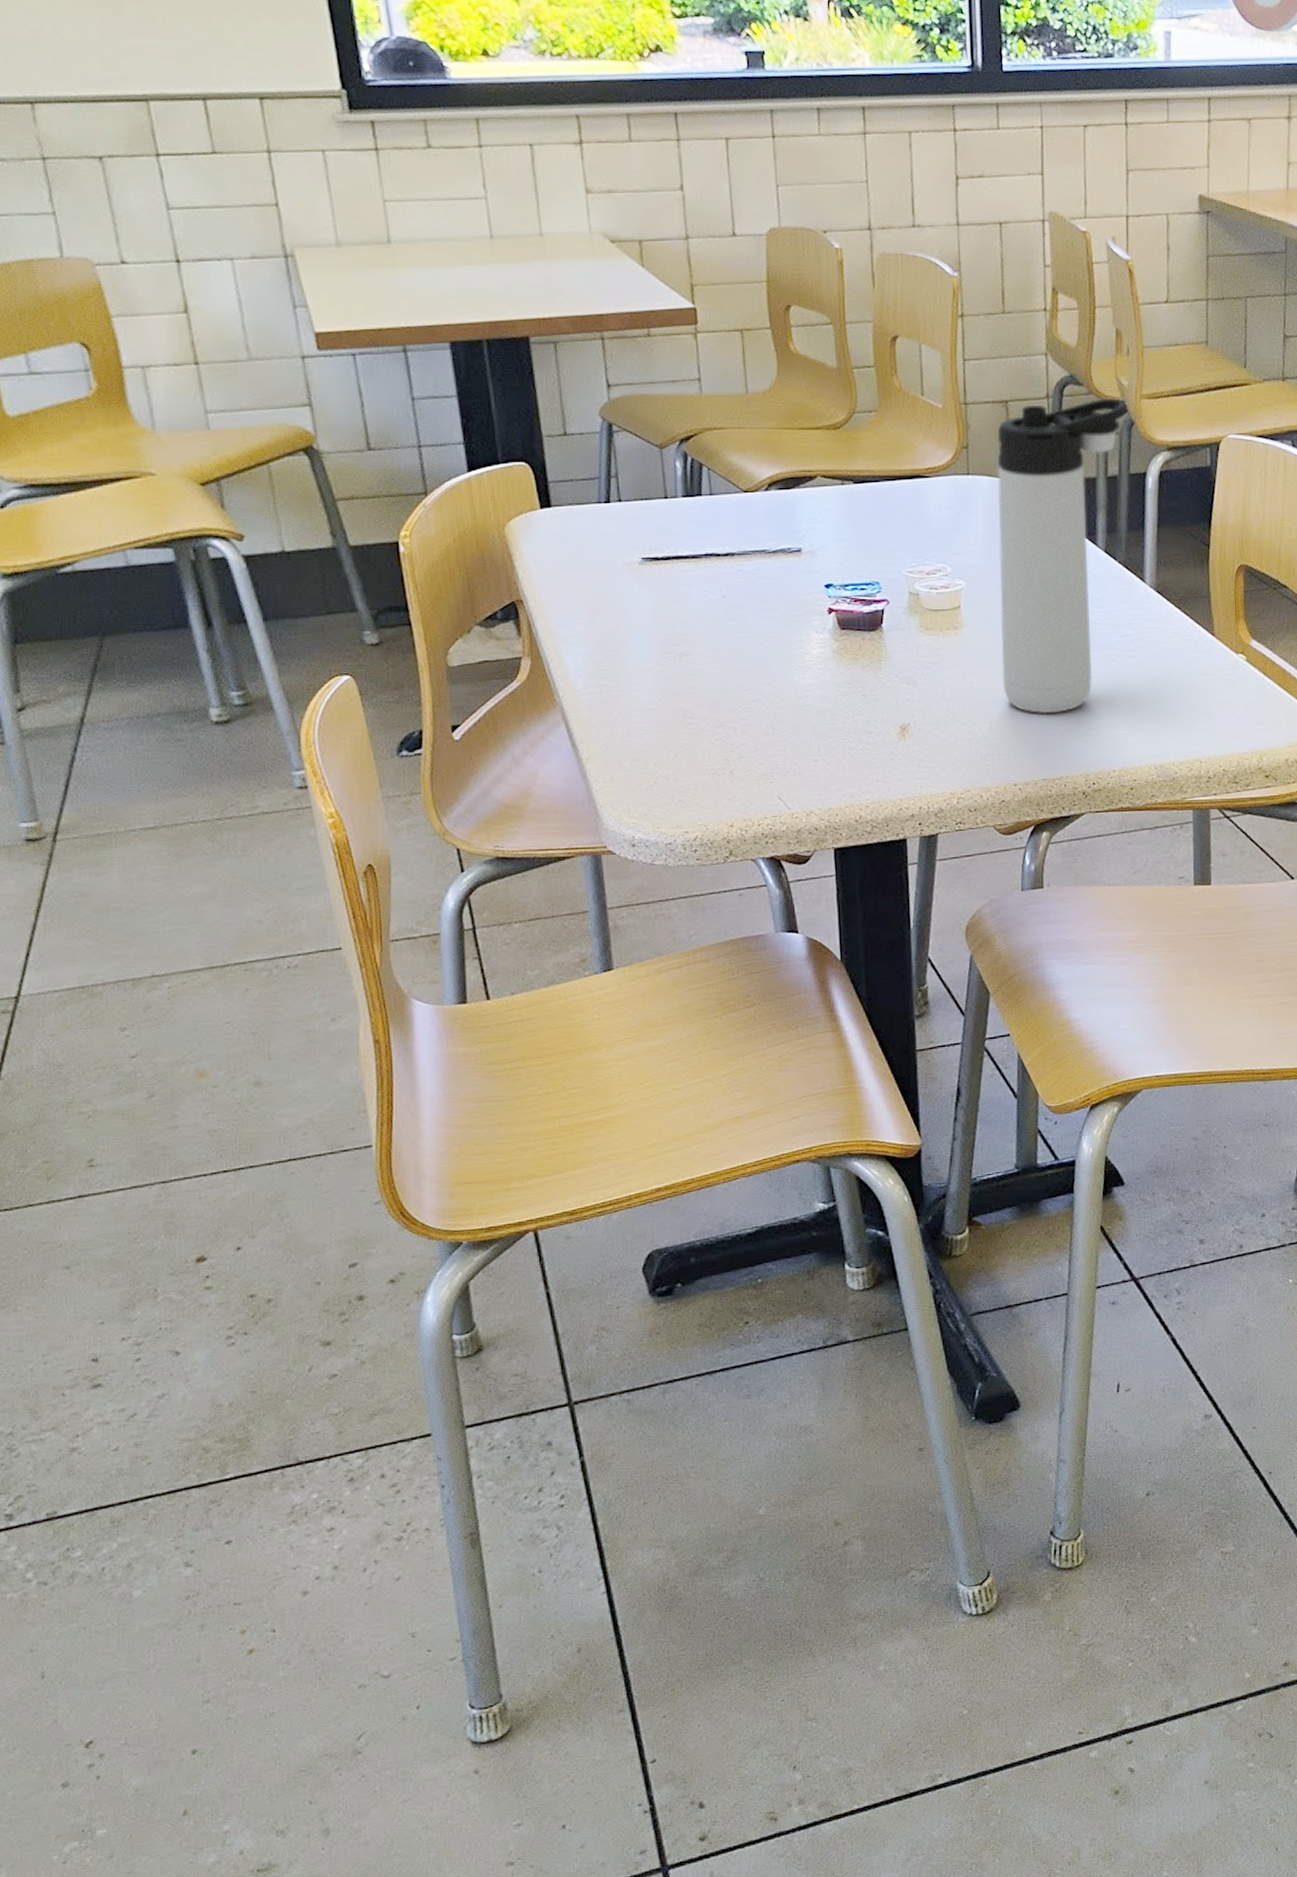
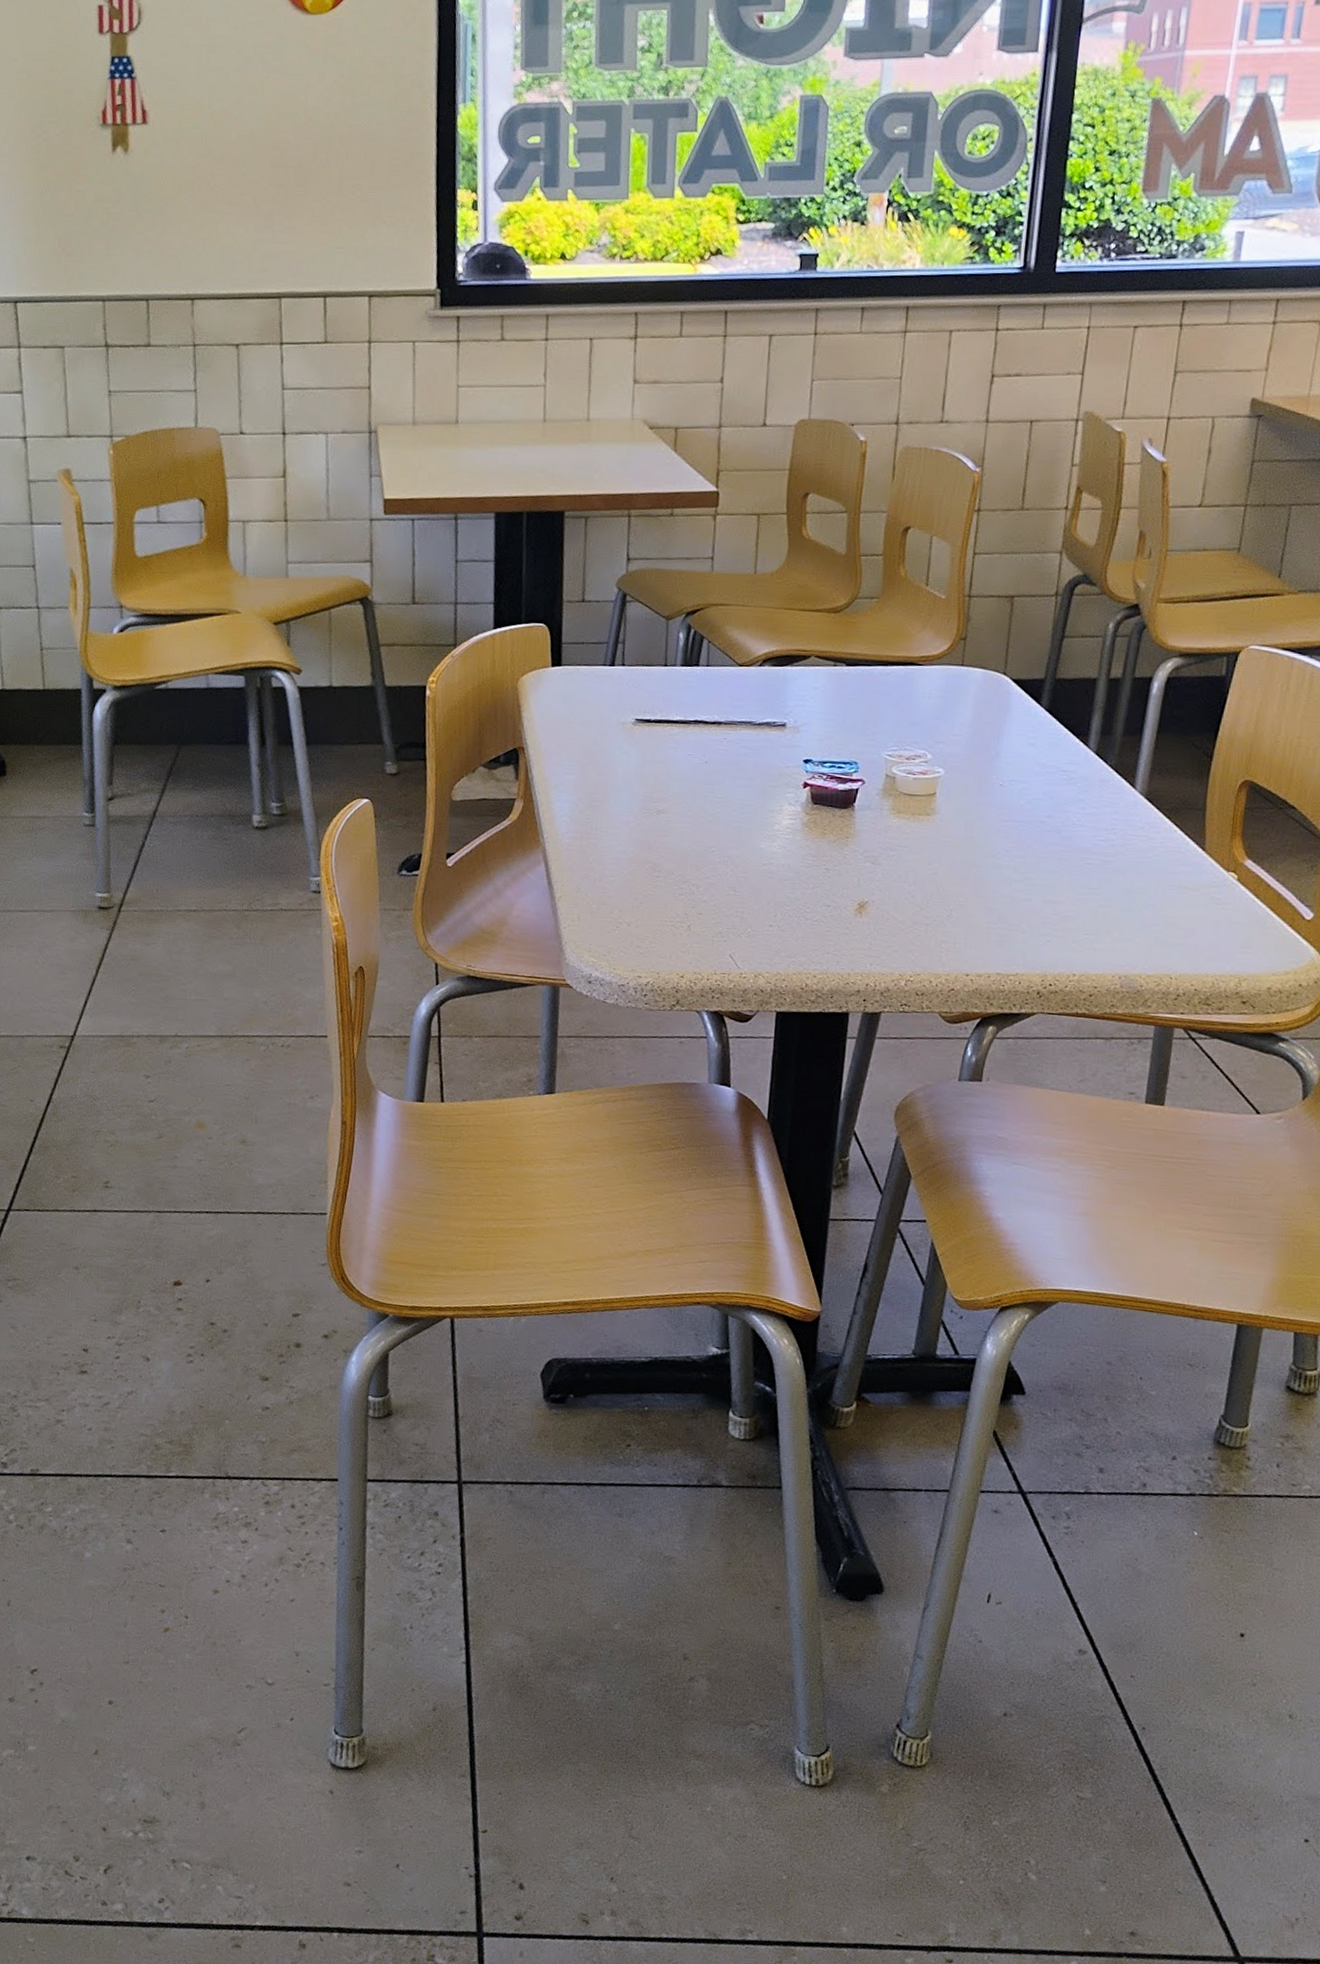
thermos bottle: present [997,398,1128,714] -> none [968,599,1141,910]

